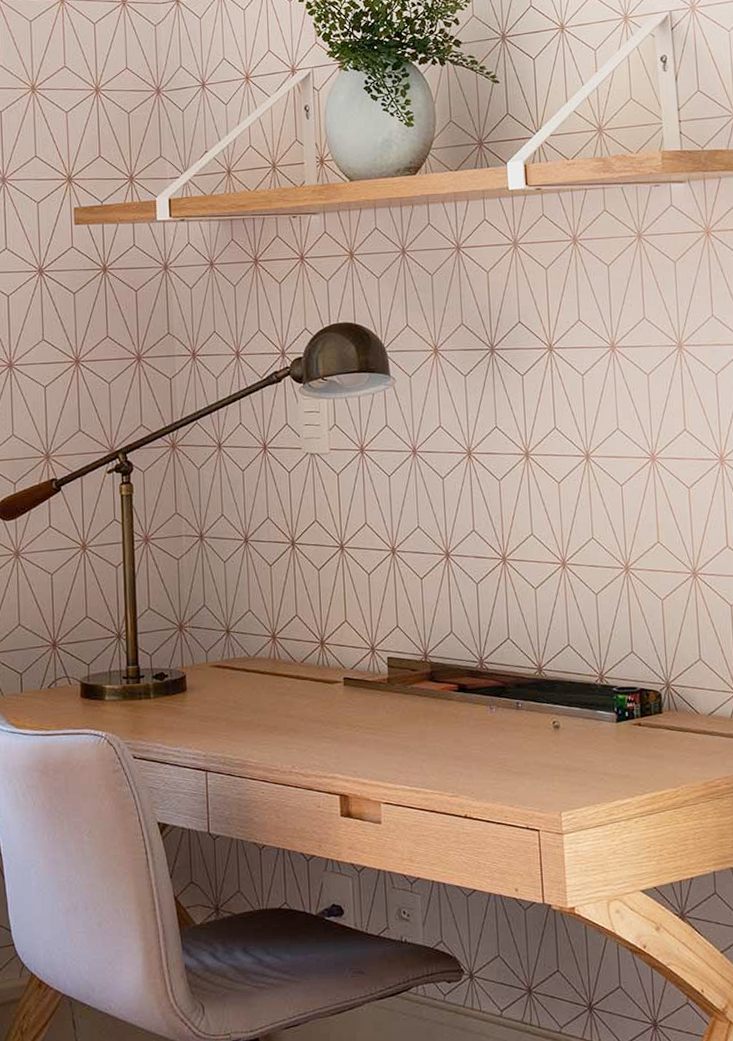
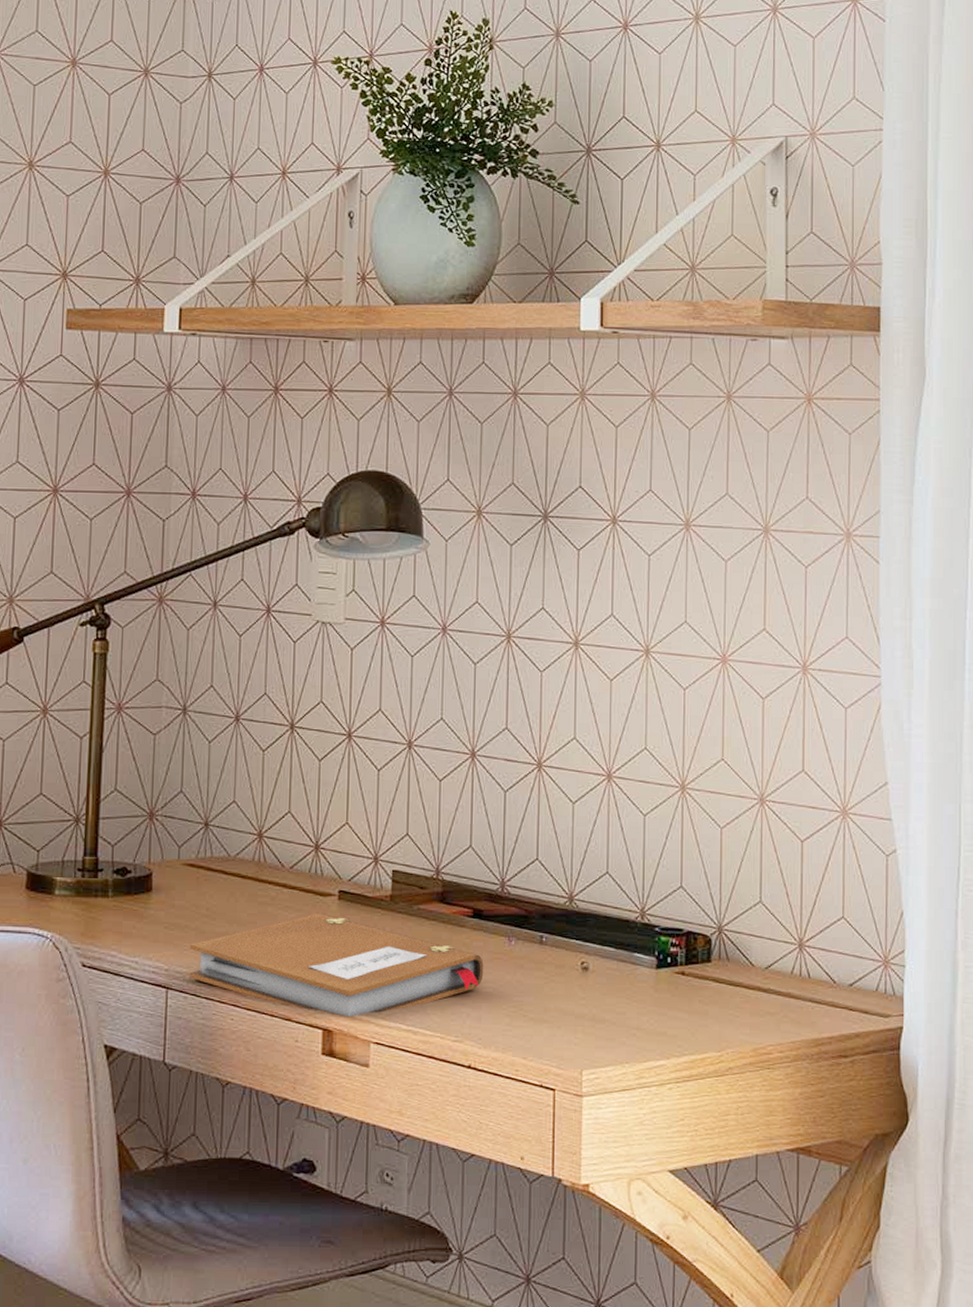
notebook: none [222,697,472,783] -> present [189,912,484,1016]

